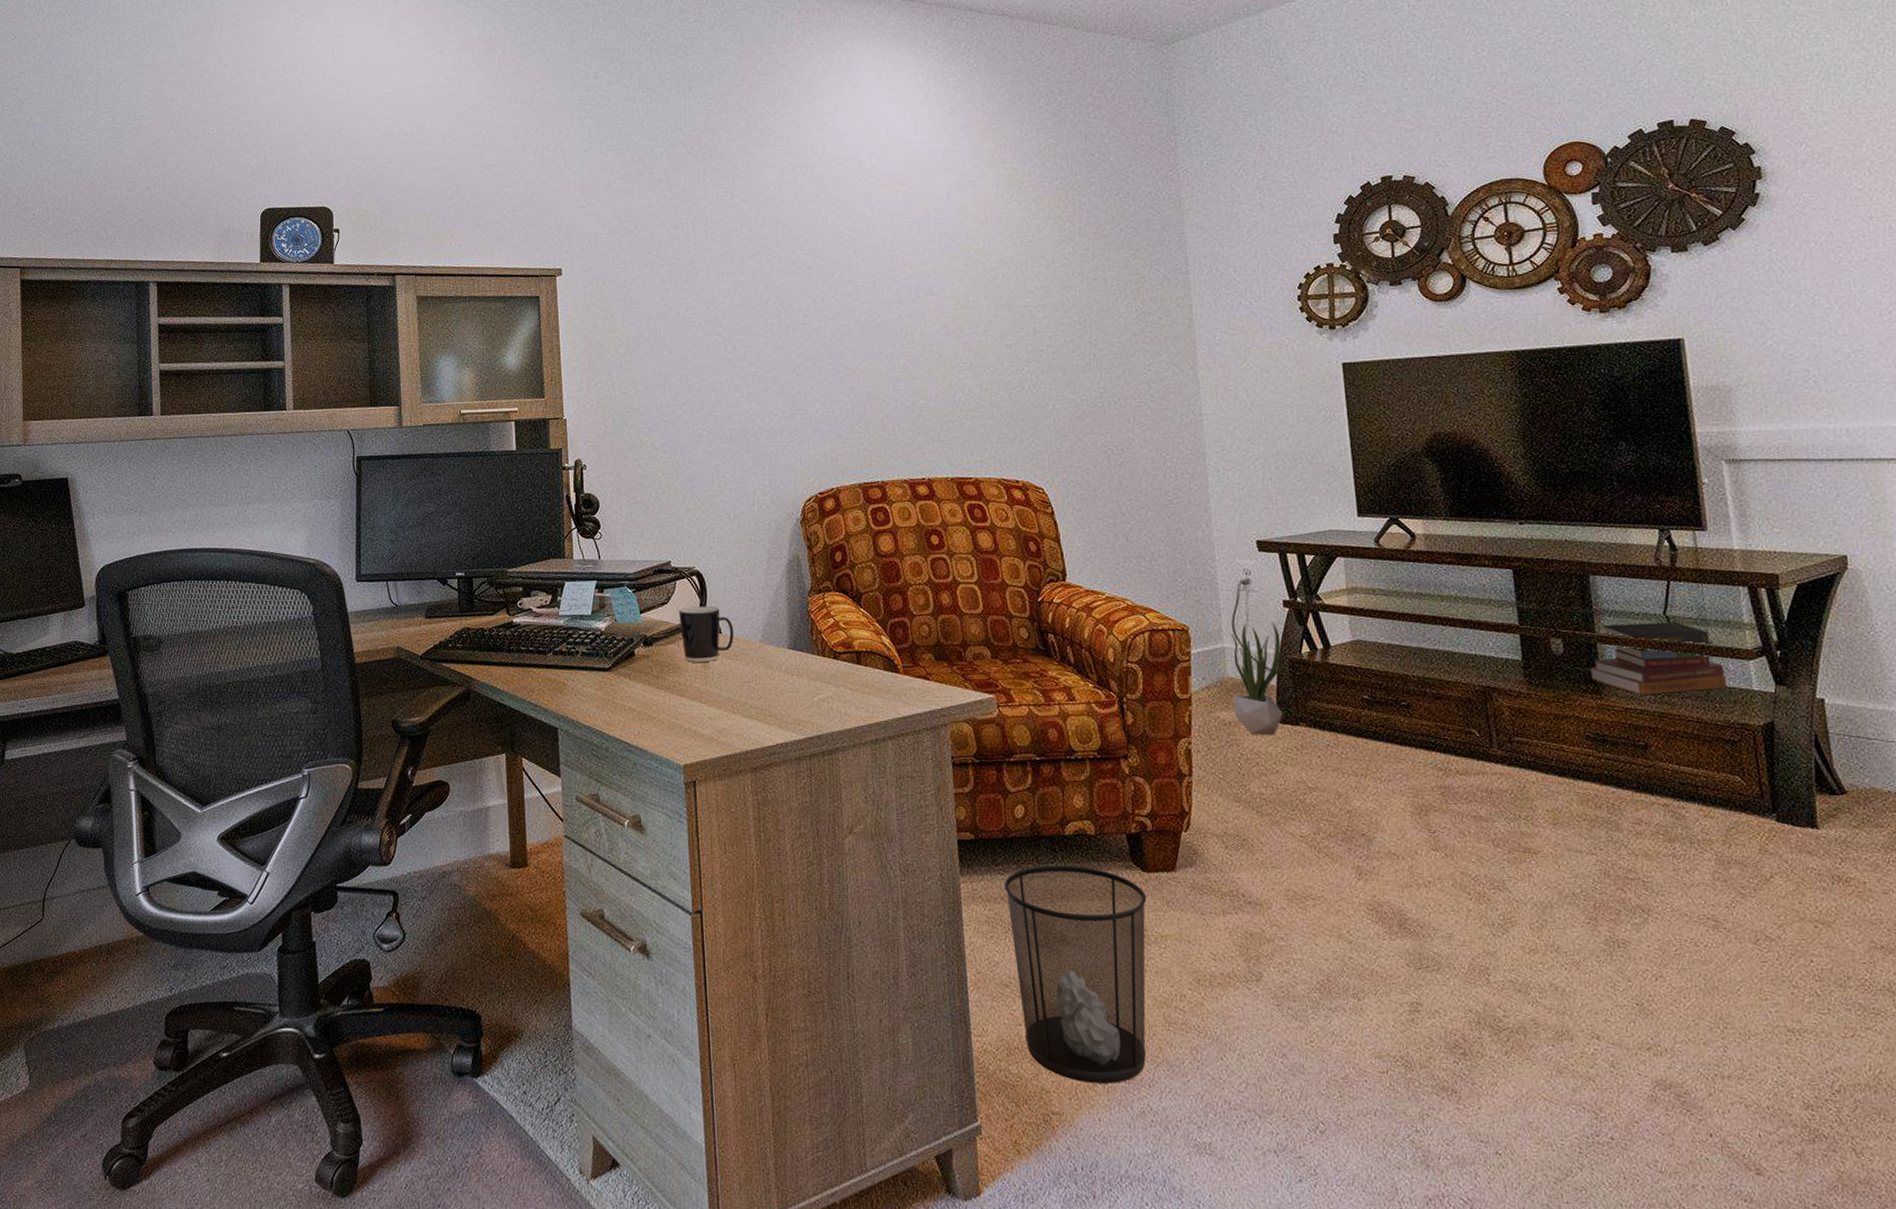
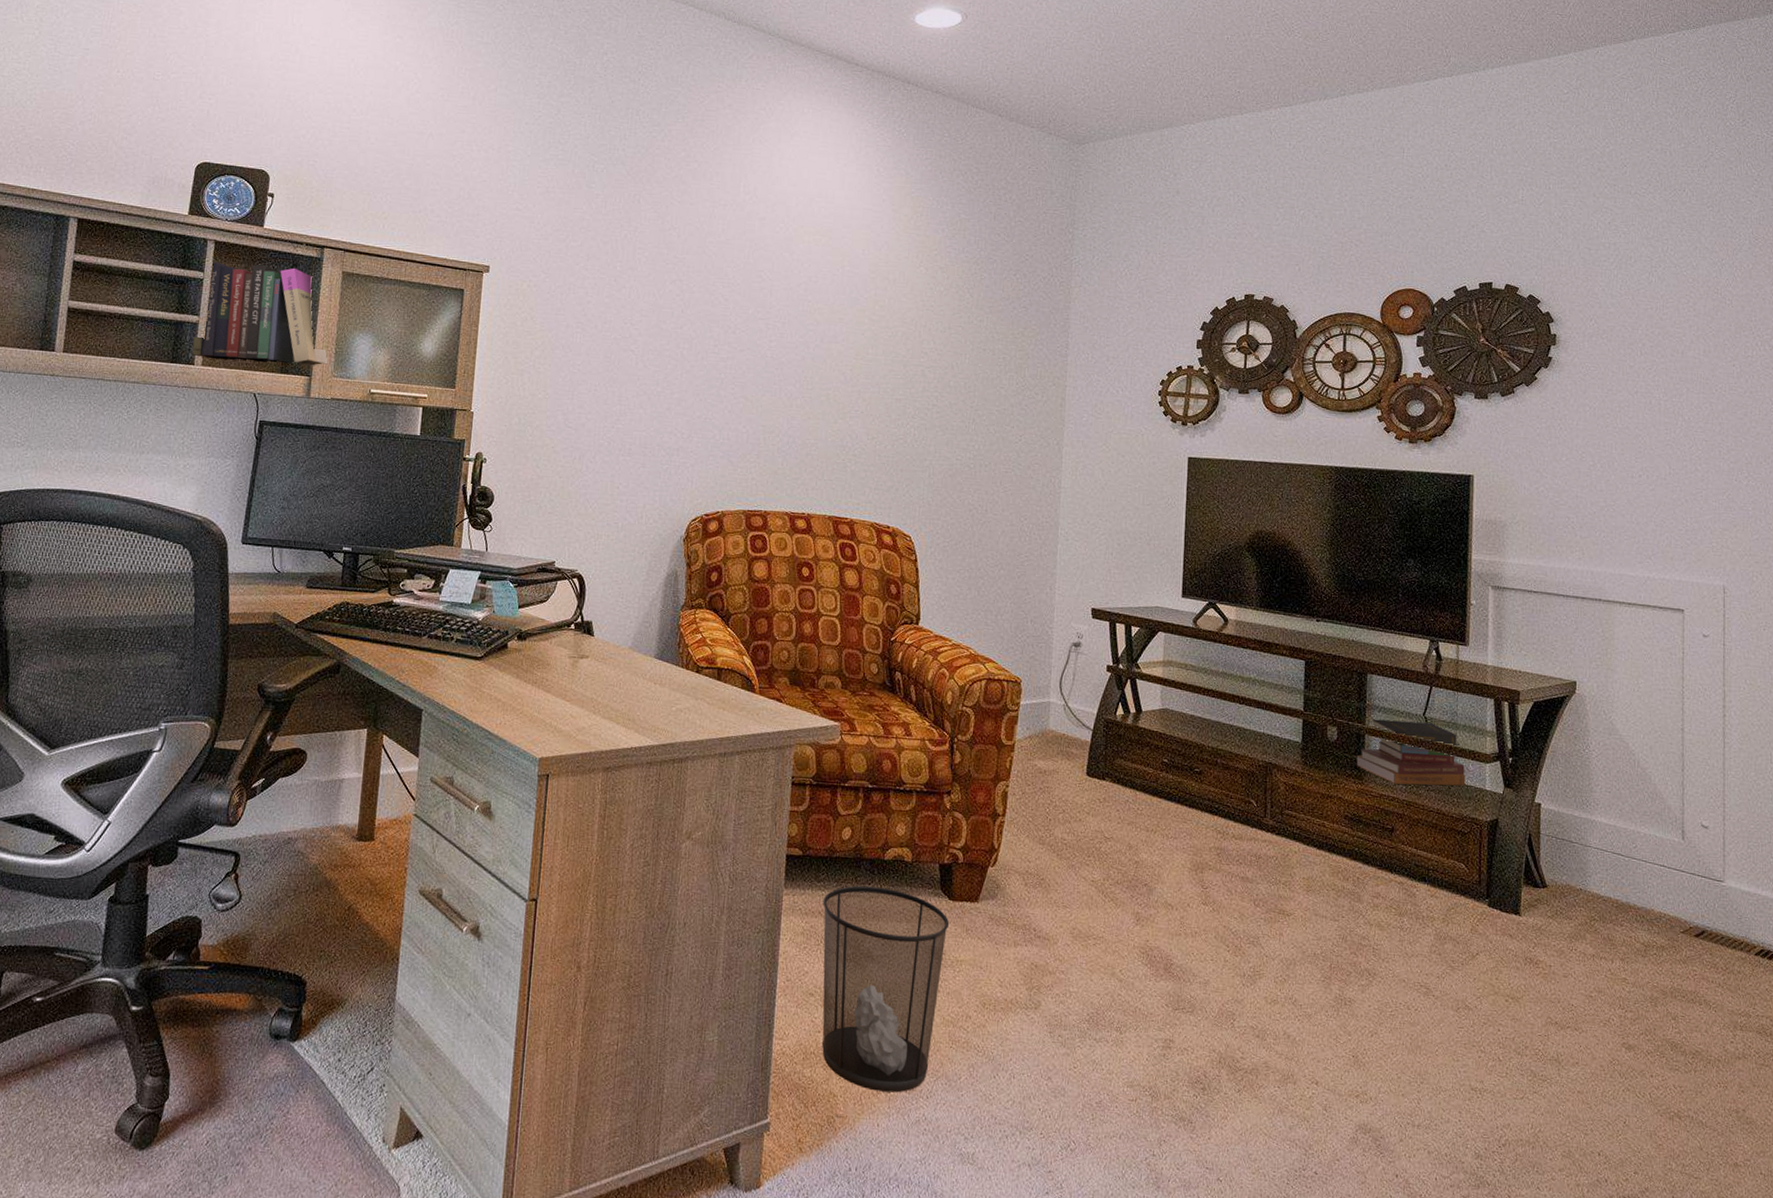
books: none [282,299,415,402] -> present [192,261,328,367]
mug: present [679,606,734,662] -> none [555,607,606,662]
potted plant: present [1230,622,1284,735] -> none [1051,681,1100,786]

